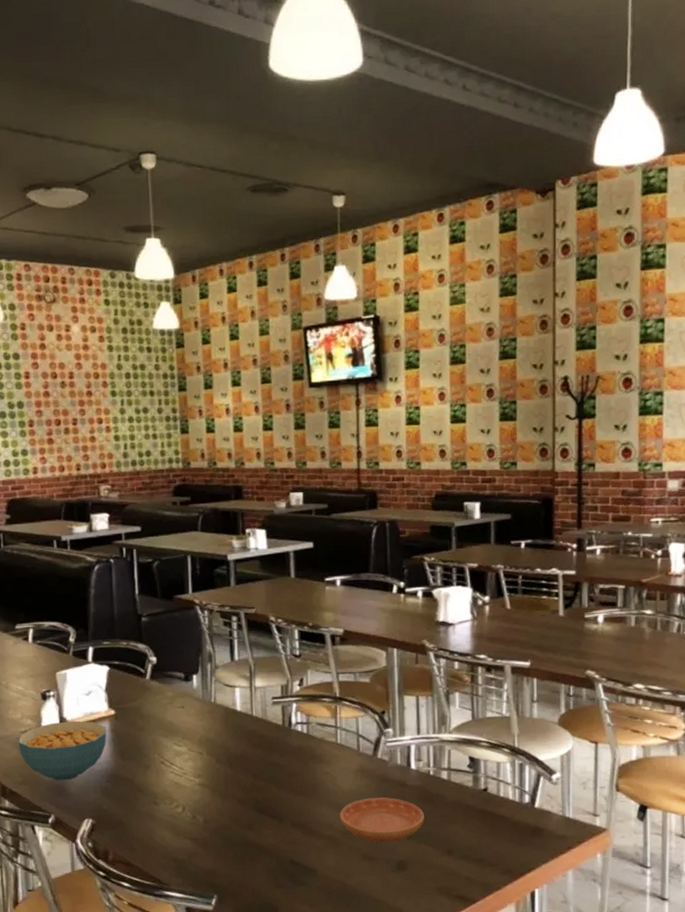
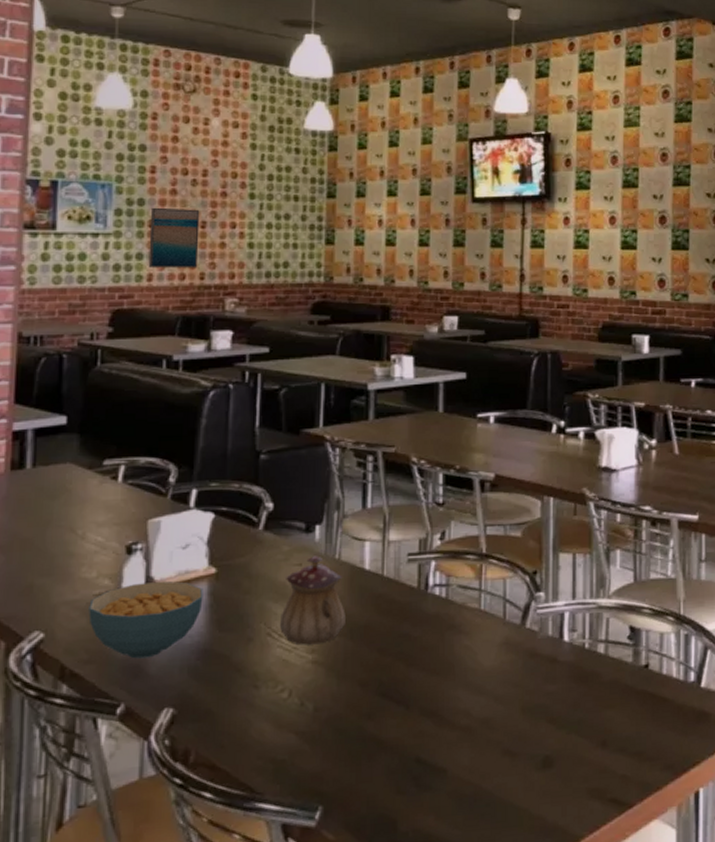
wall art: none [30,408,74,463] -> present [148,207,200,268]
teapot: none [170,700,224,771] -> present [279,555,346,645]
saucer: present [340,797,424,843] -> none [479,676,576,734]

